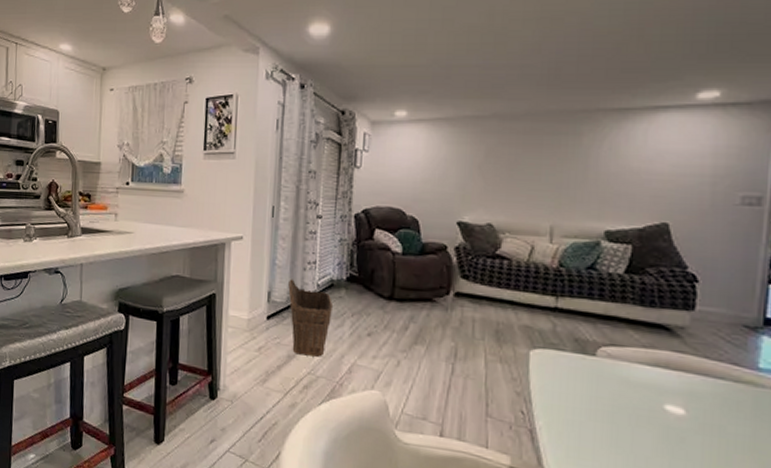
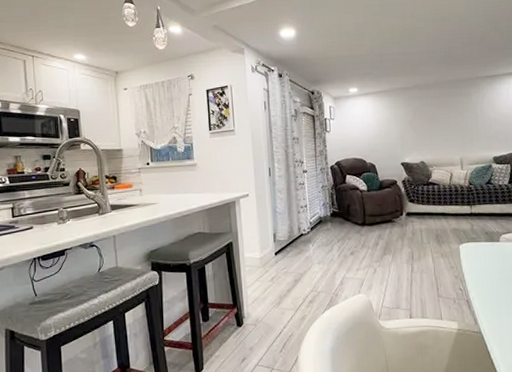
wicker basket: present [288,279,334,357] -> none [288,221,324,278]

